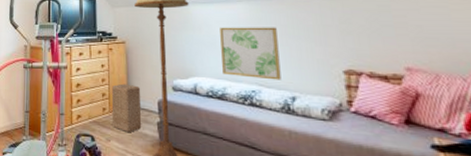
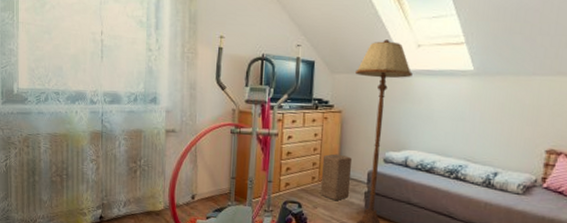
wall art: present [220,27,282,80] -> none [435,101,494,157]

